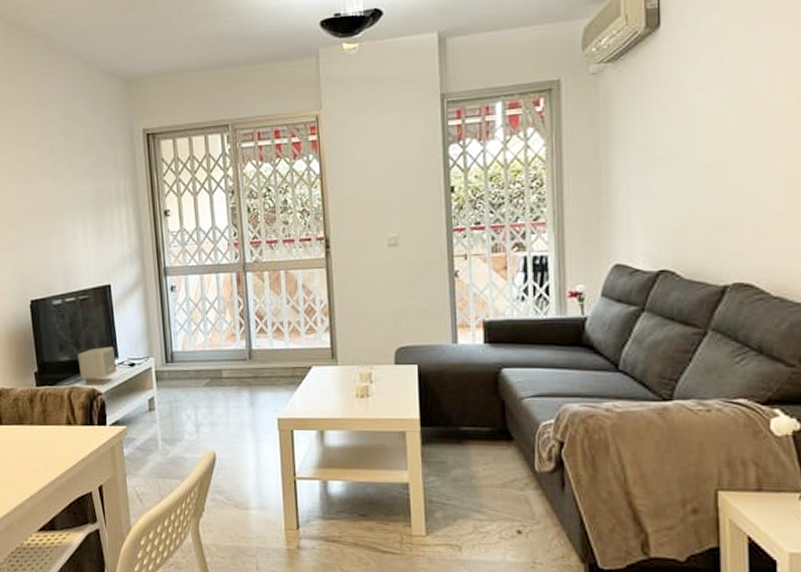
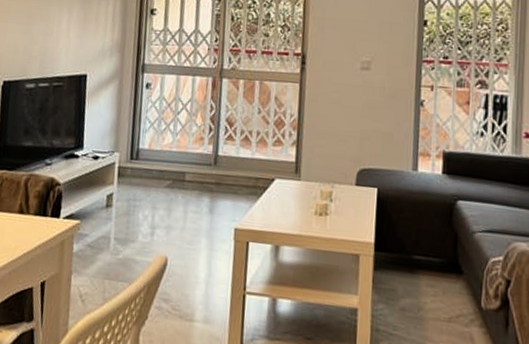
speaker: present [78,346,117,386] -> none [41,136,81,175]

